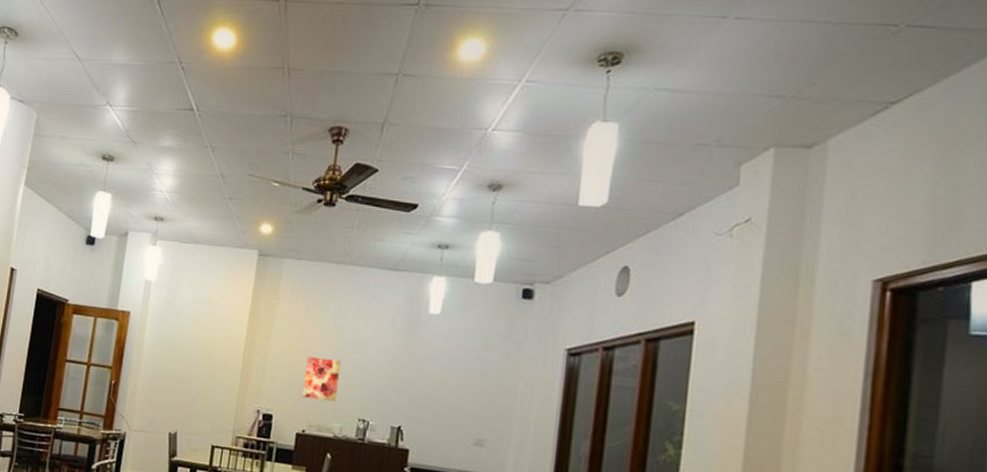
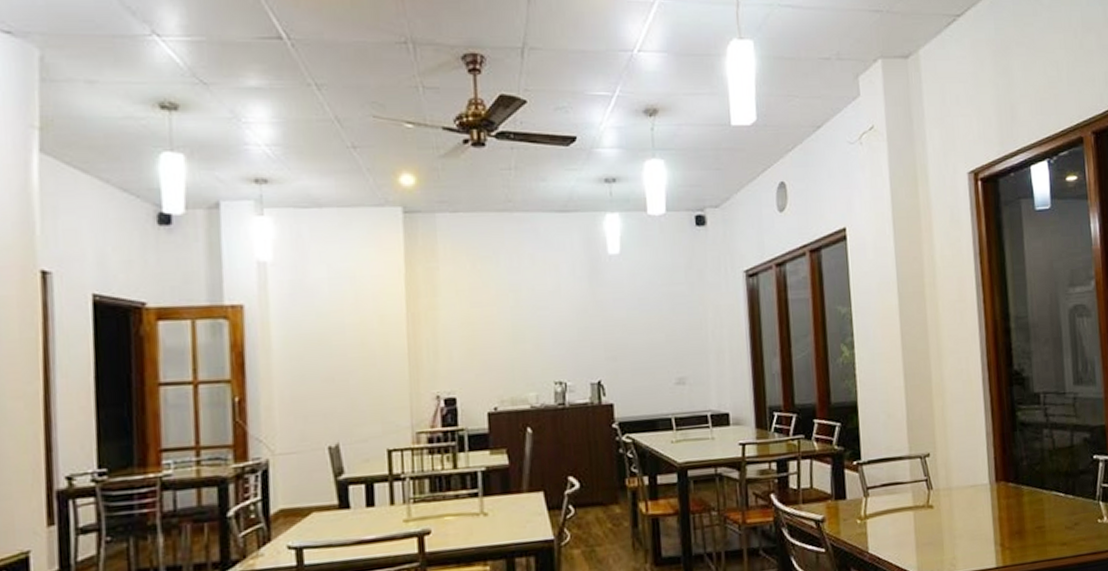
wall art: present [302,356,341,401] -> none [484,321,526,371]

